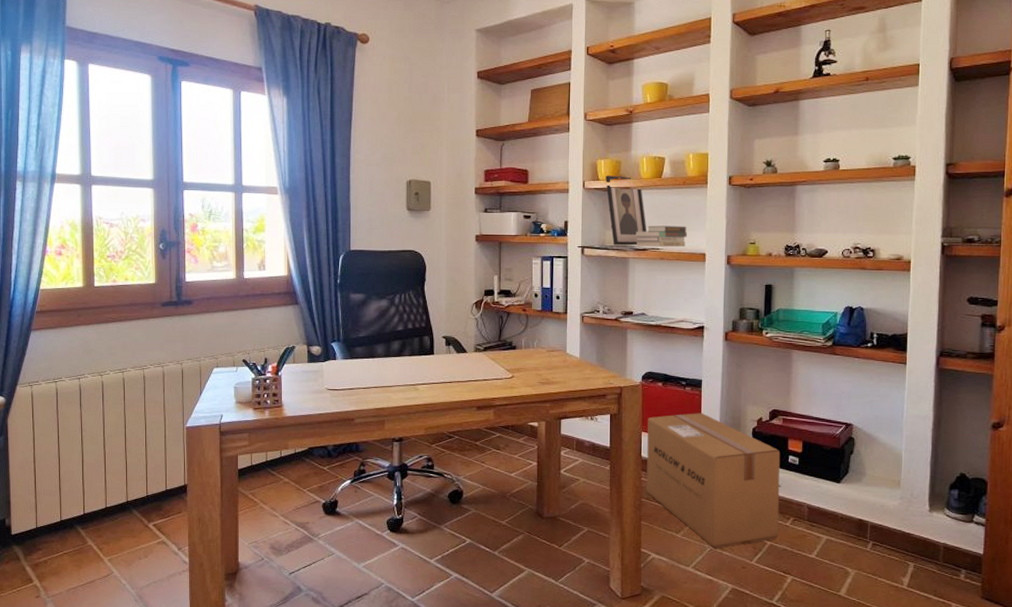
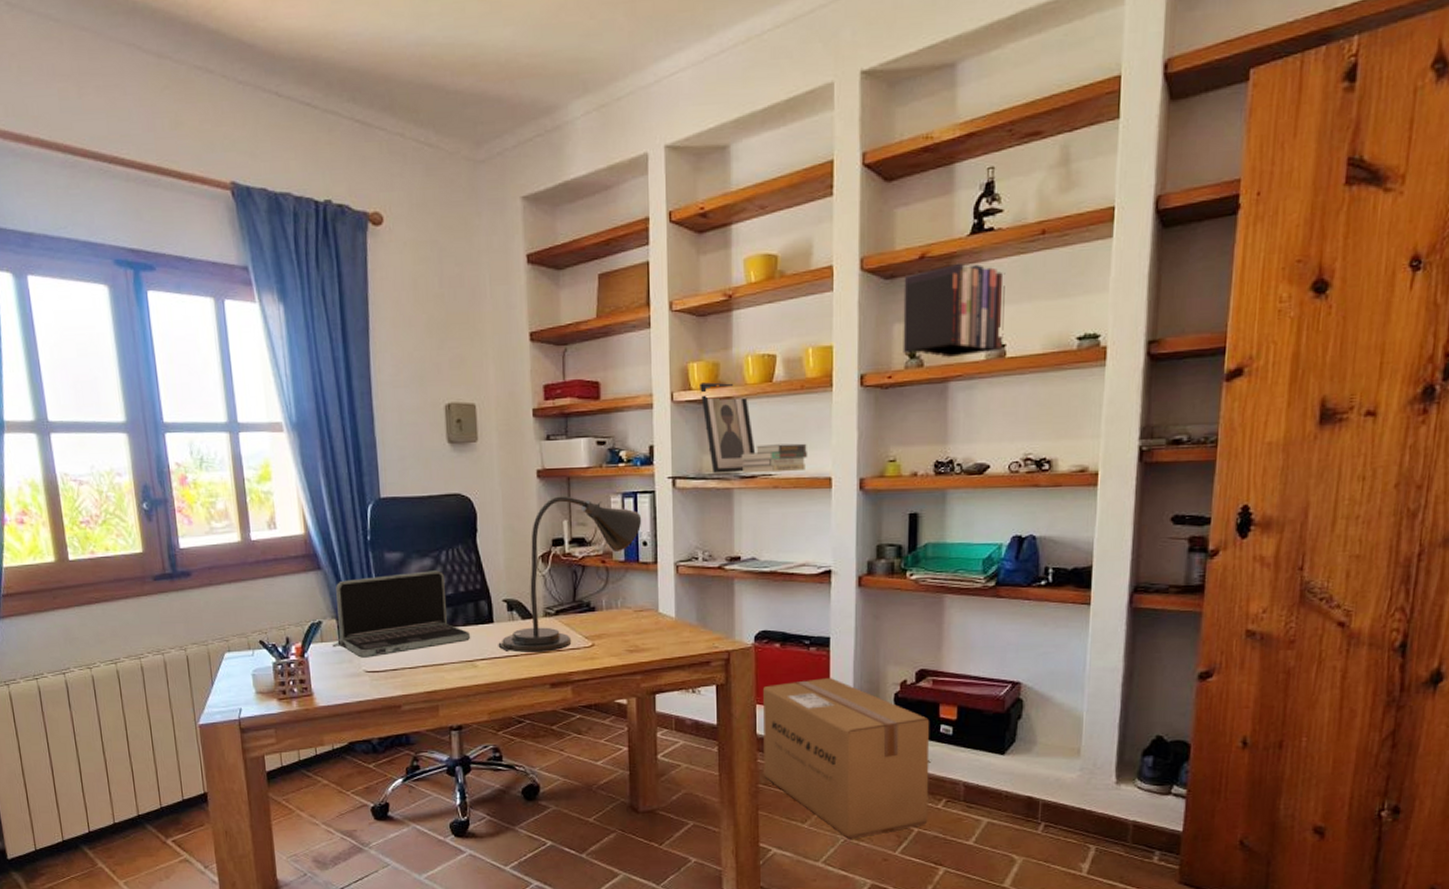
laptop: none [302,310,414,378] -> present [332,570,470,658]
desk lamp: none [436,256,557,380] -> present [498,496,642,652]
books: none [761,97,839,168] -> present [903,263,1005,358]

